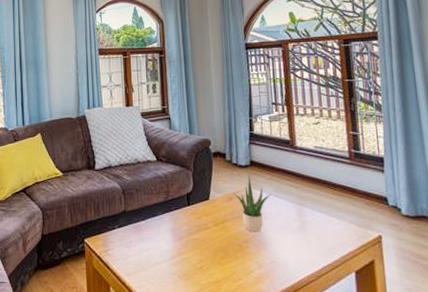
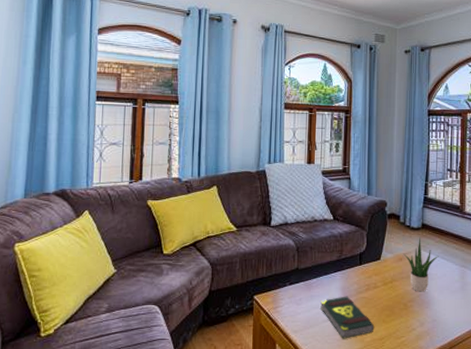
book: none [151,238,210,282] -> present [320,296,375,339]

